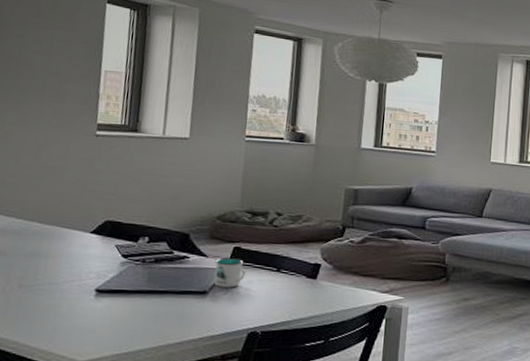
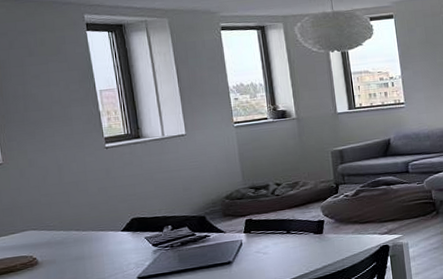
mug: present [214,258,246,288] -> none [232,229,261,256]

